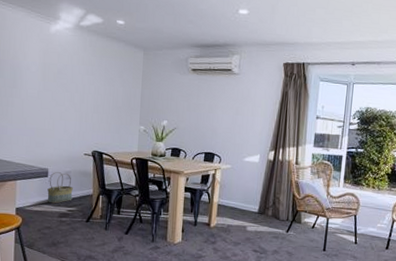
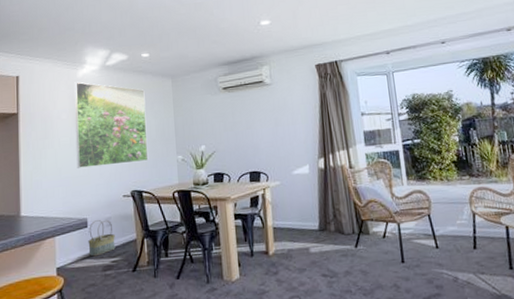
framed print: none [42,36,116,126] -> present [74,82,149,168]

